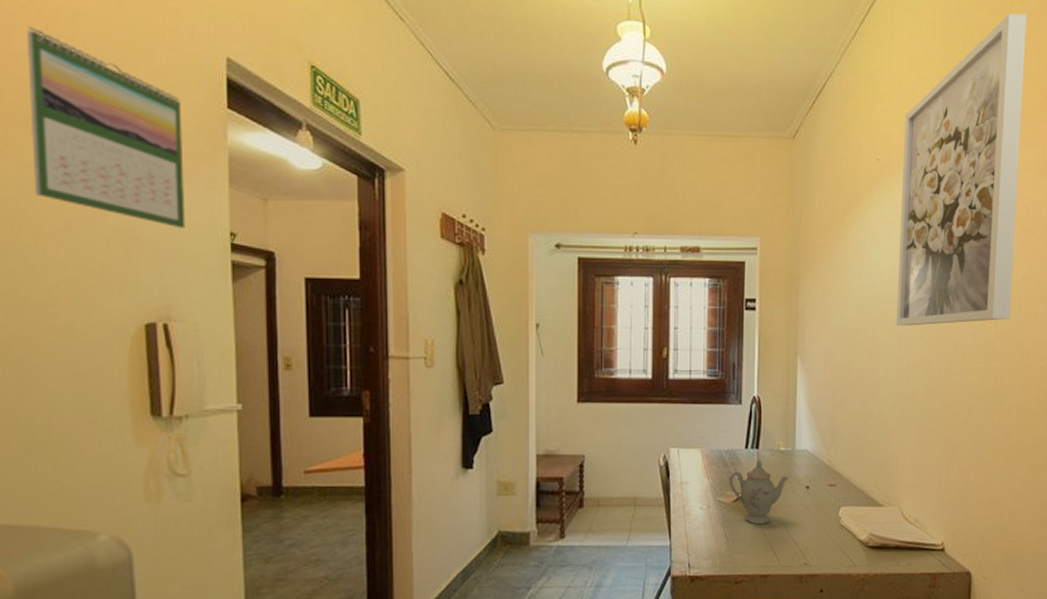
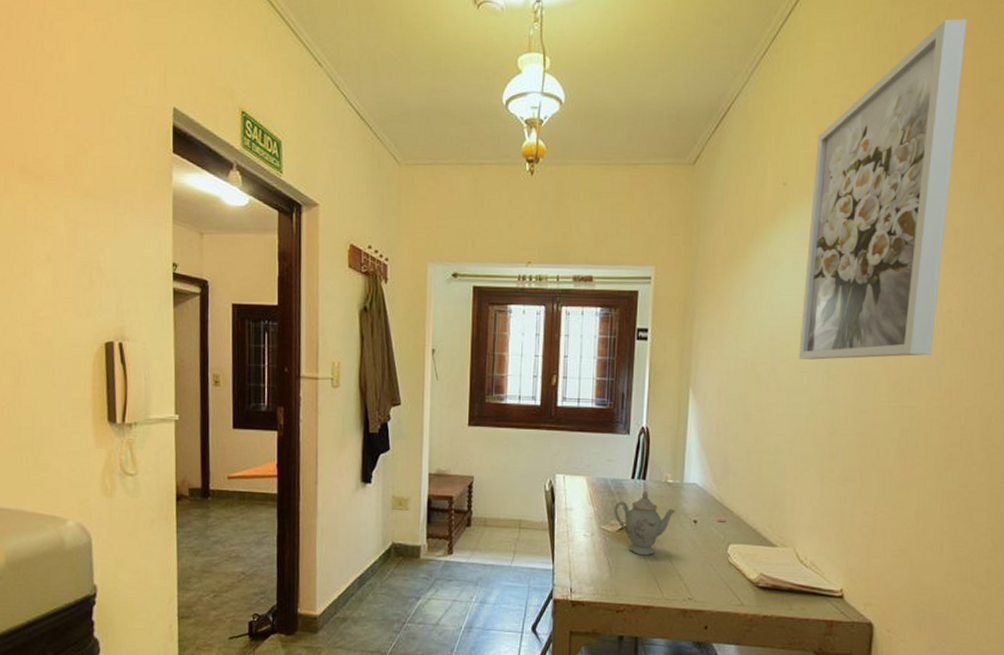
calendar: present [26,25,186,229] -> none [21,88,138,260]

